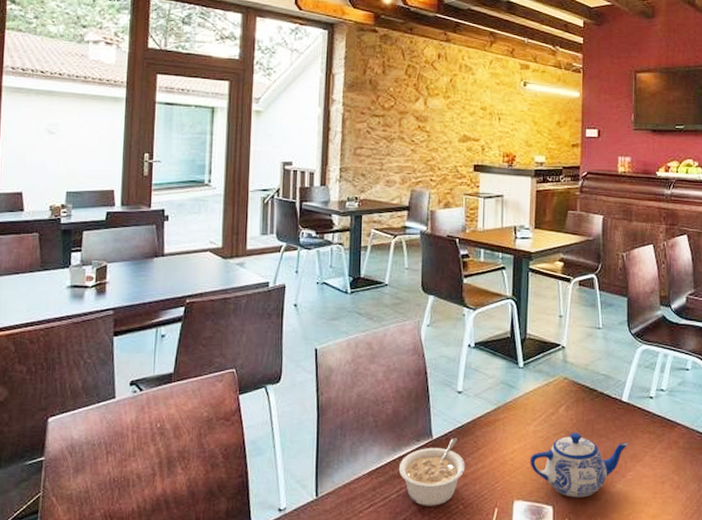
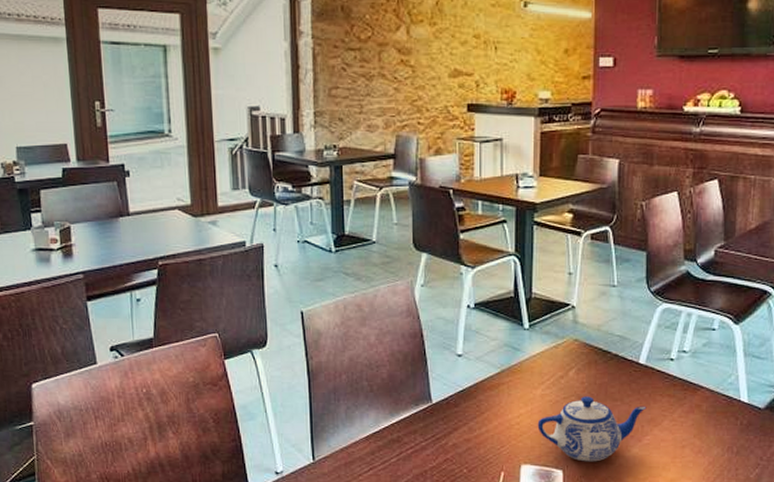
legume: present [398,438,465,506] -> none [397,402,468,470]

